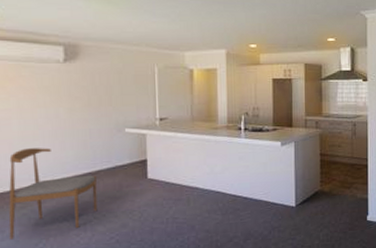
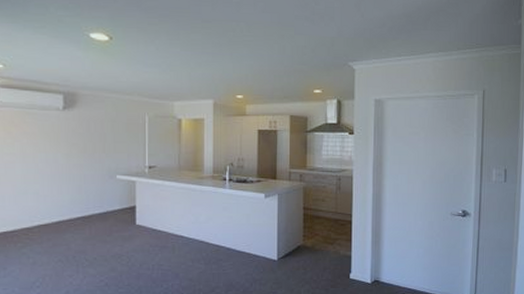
dining chair: present [8,148,98,240] -> none [10,191,89,277]

